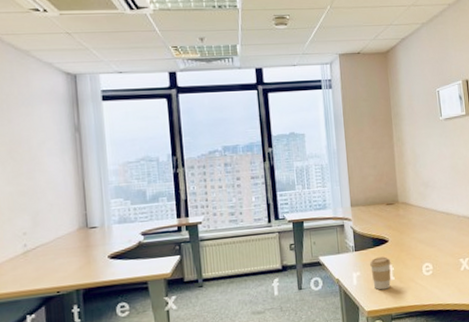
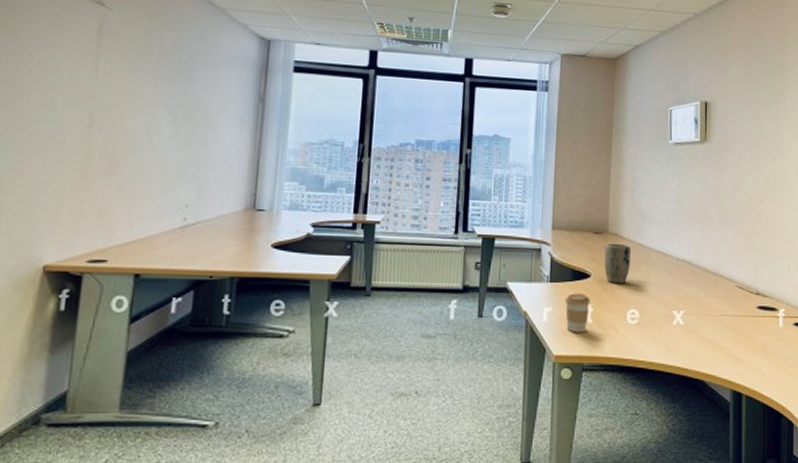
plant pot: none [397,210,420,244] -> present [604,243,632,283]

